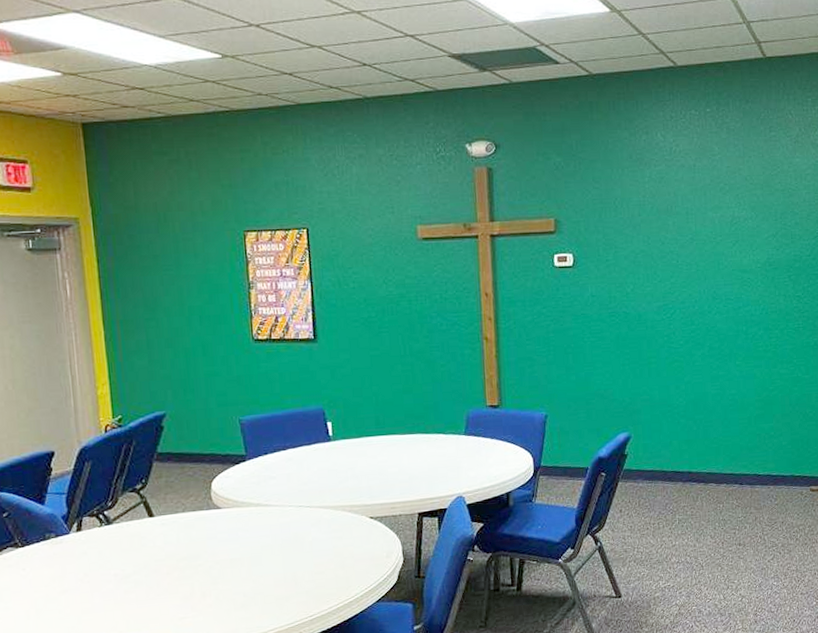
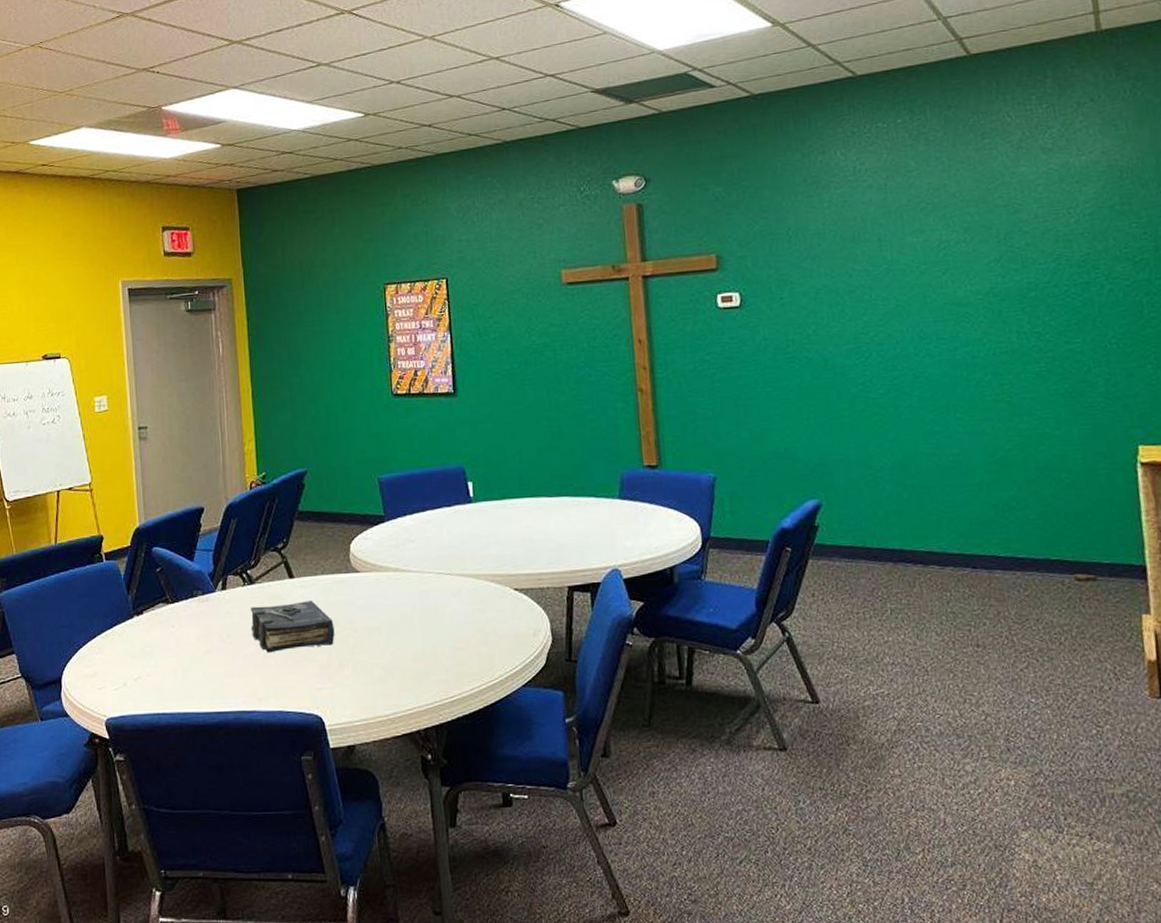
book: none [109,536,197,589] -> present [251,600,335,653]

